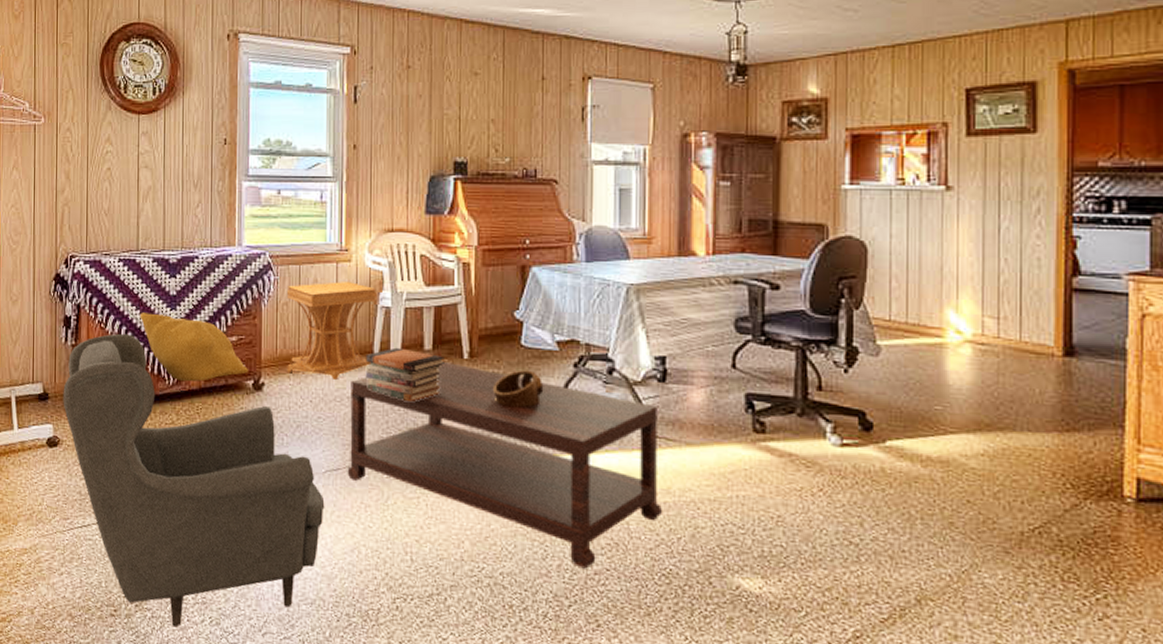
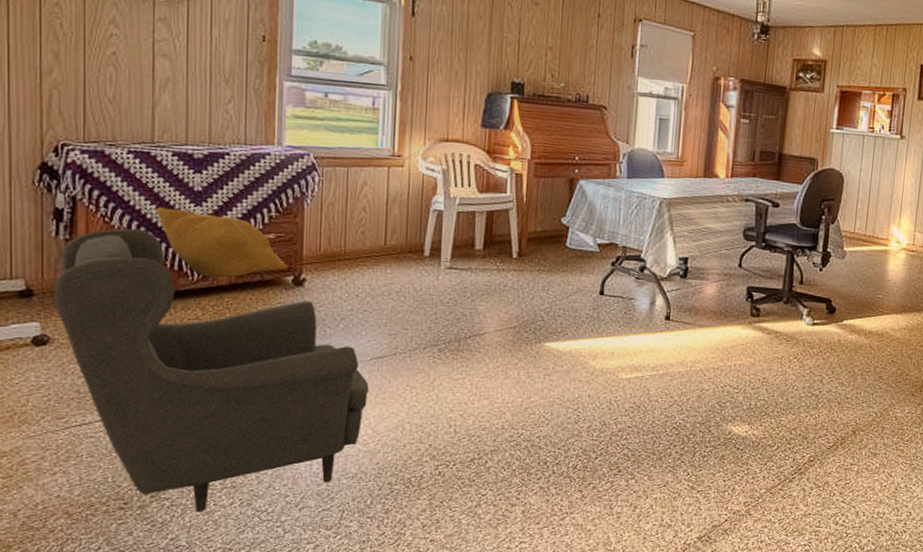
side table: present [287,282,376,379] -> none [331,185,429,276]
coffee table: present [347,361,662,569] -> none [393,259,679,428]
book stack: present [365,347,444,403] -> none [415,247,494,296]
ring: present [493,370,544,408] -> none [539,267,585,300]

